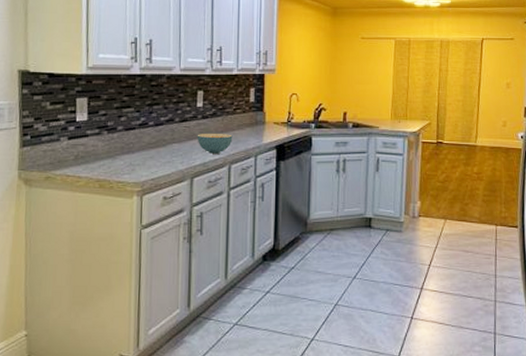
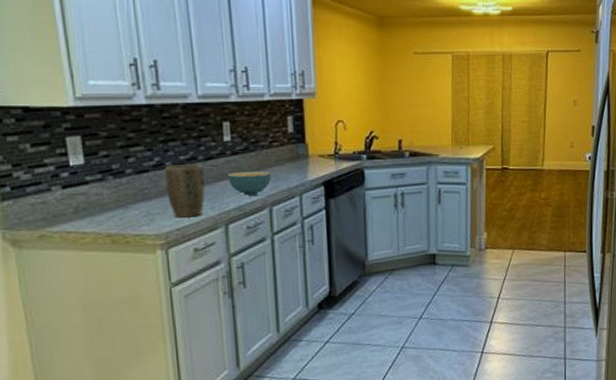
plant pot: none [147,125,178,170] -> present [165,164,205,218]

